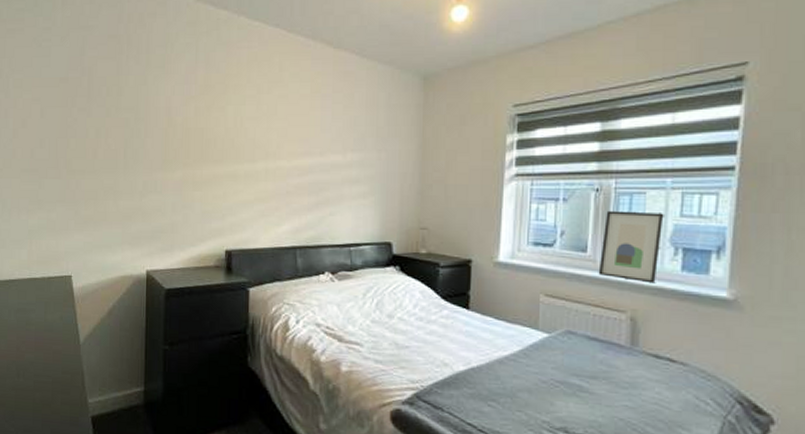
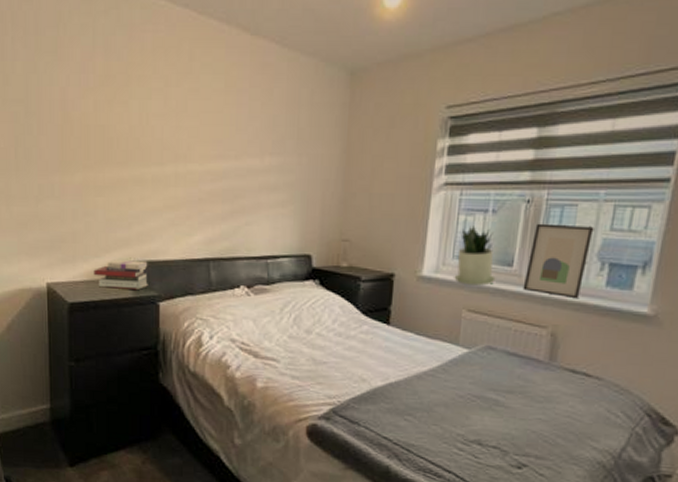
books: none [189,248,240,277] -> present [93,260,148,291]
planter: none [530,214,571,271] -> present [454,226,496,286]

